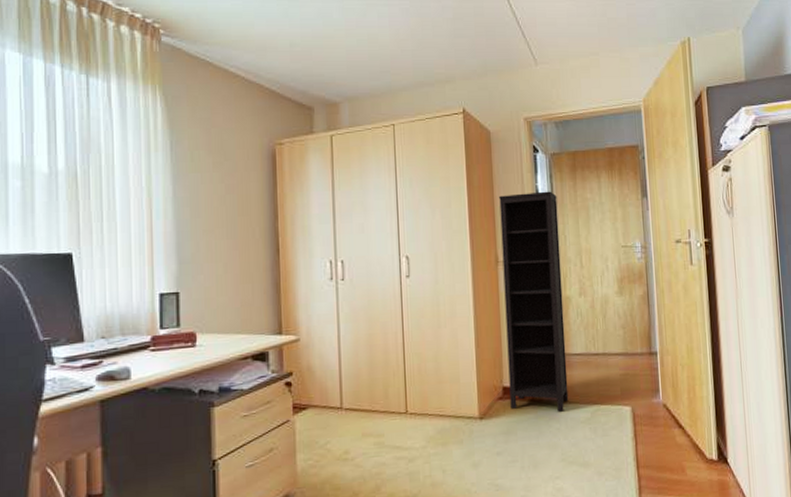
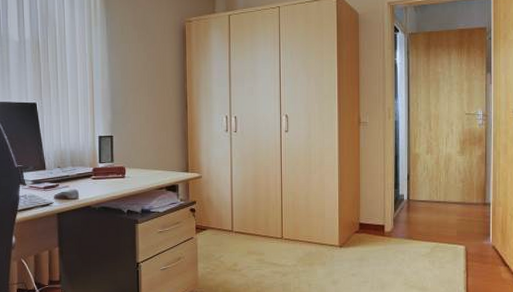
bookcase: present [499,191,569,412] -> none [364,65,413,246]

